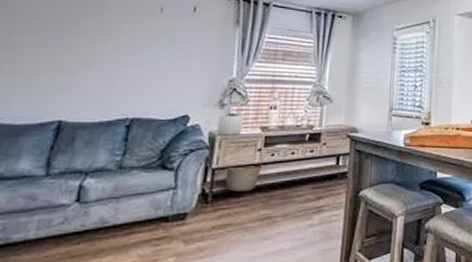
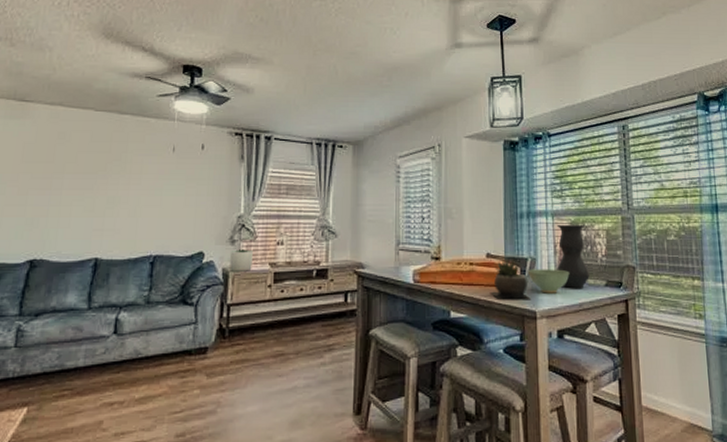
basket: present [225,163,263,192] -> none [239,299,274,328]

